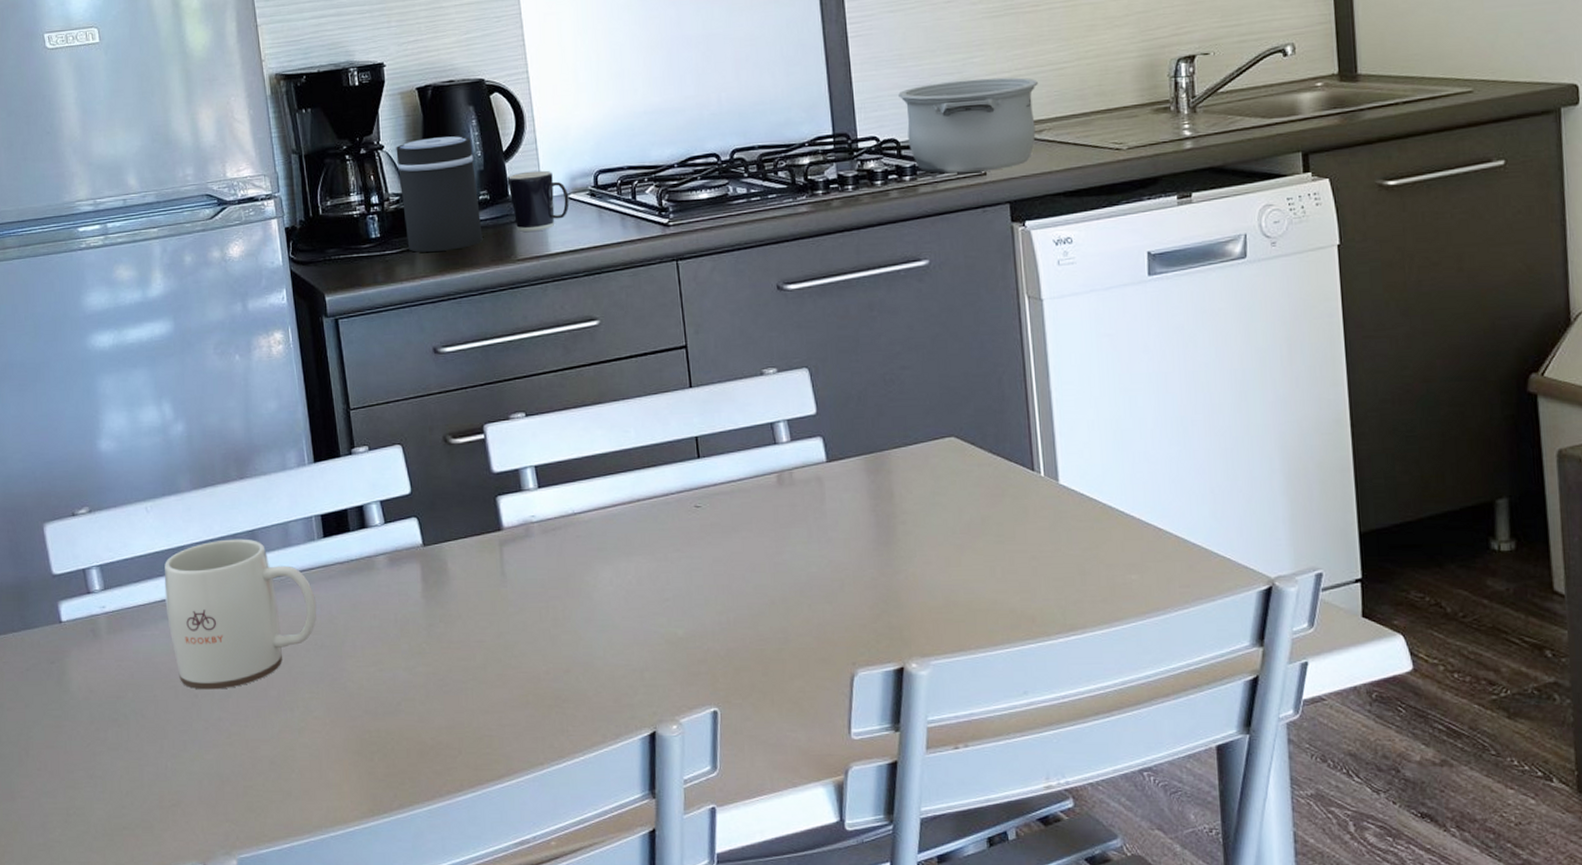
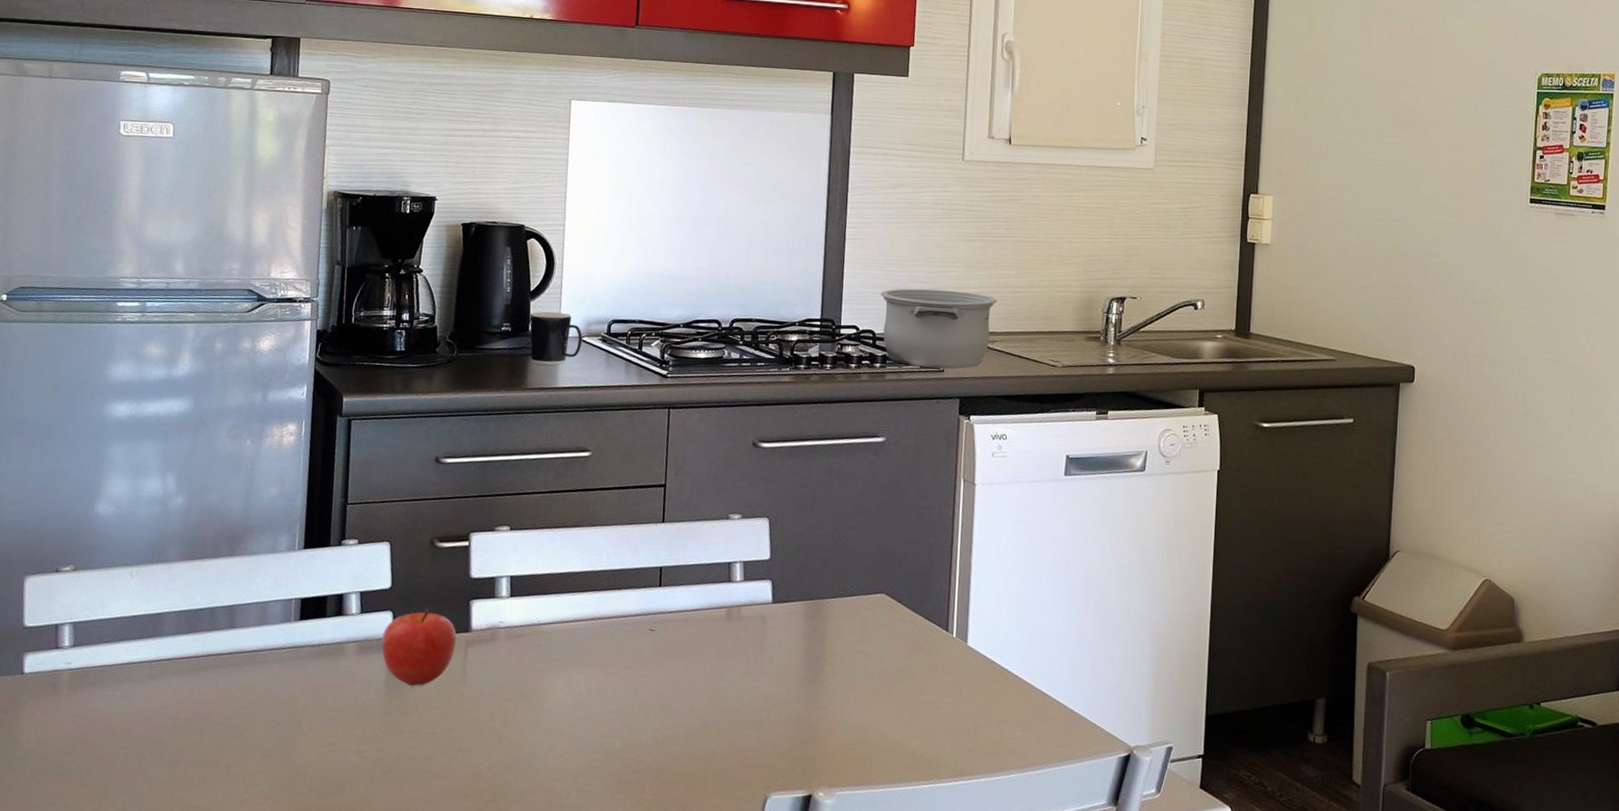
mug: present [164,539,317,690] -> none [131,611,282,755]
cylinder: present [396,136,483,252] -> none [429,269,503,372]
fruit: none [411,510,489,594] -> present [381,608,457,686]

